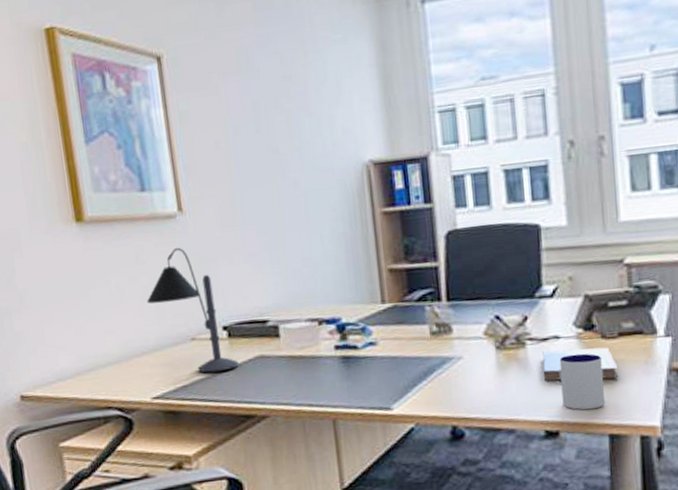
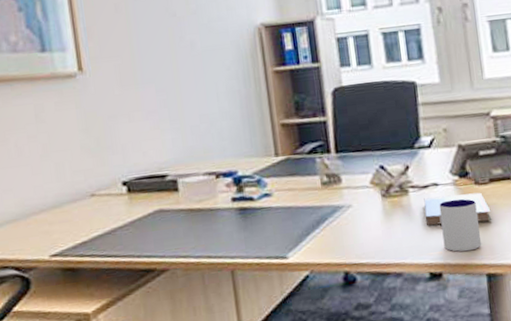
desk lamp: present [146,247,240,373] -> none [45,105,139,229]

